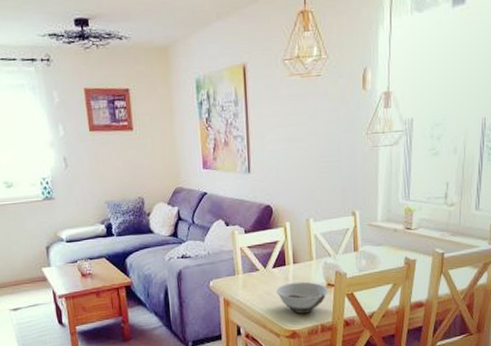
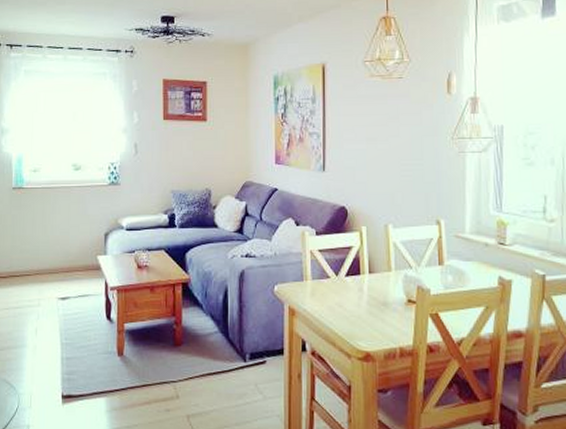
bowl: present [276,281,328,314] -> none [348,294,409,333]

